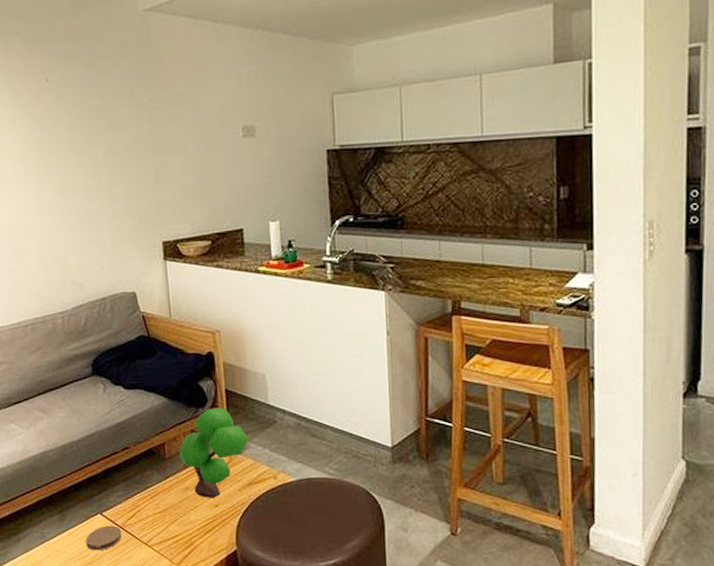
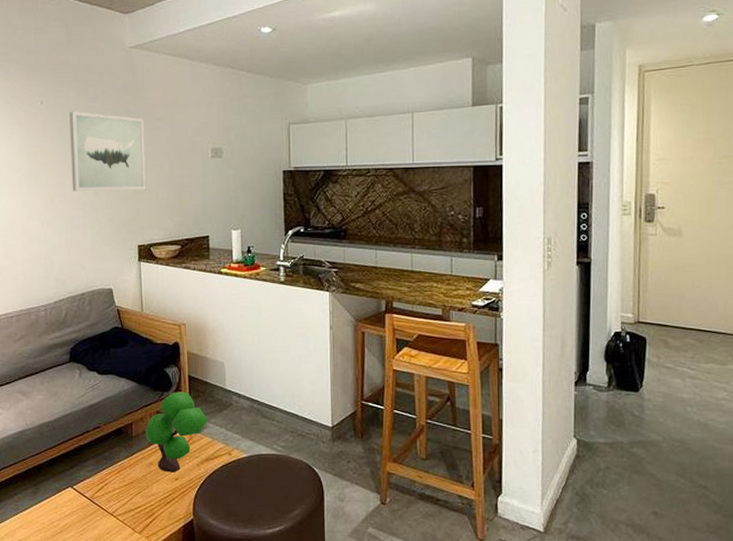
wall art: none [78,88,169,182] -> present [69,111,146,192]
coaster: present [86,525,122,551] -> none [57,498,90,521]

